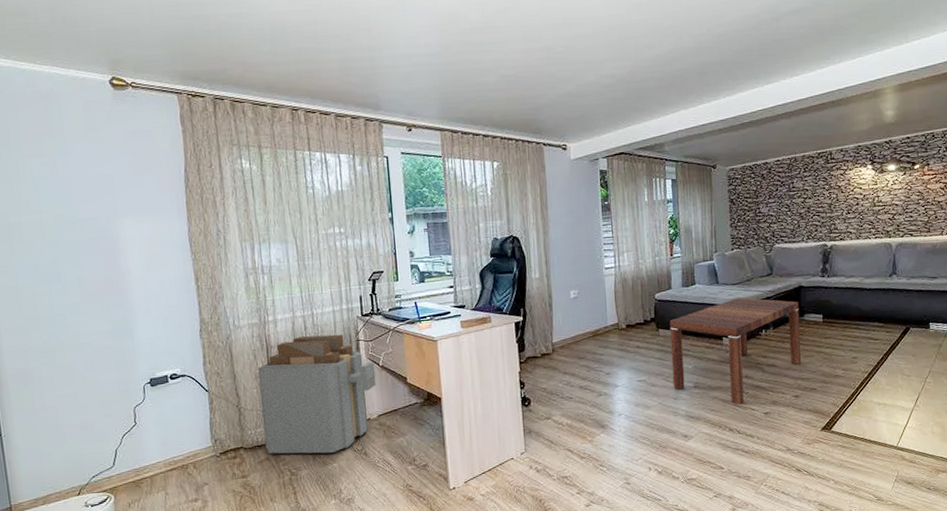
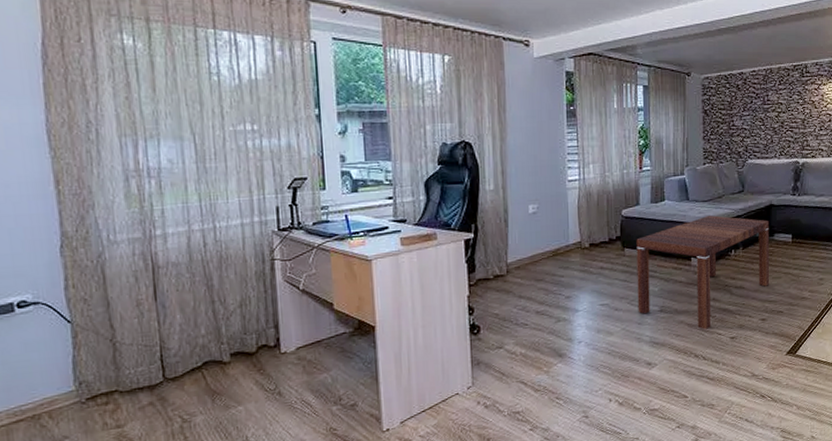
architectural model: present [258,334,376,454] -> none [140,252,295,398]

